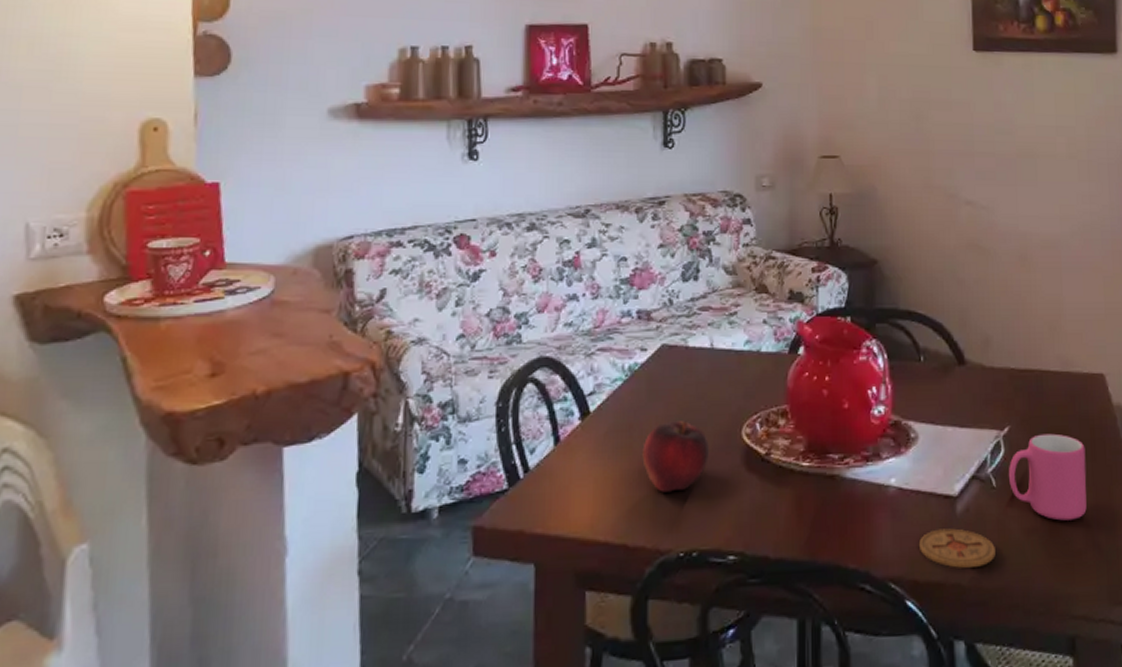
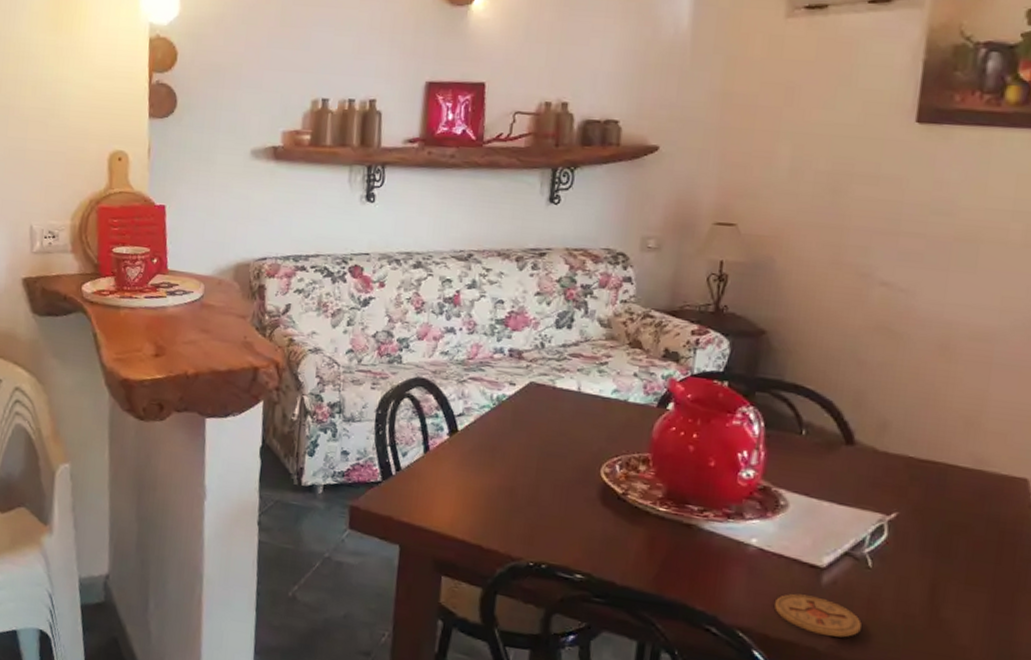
fruit: present [642,421,709,493] -> none [502,449,567,511]
mug: present [1008,433,1087,521] -> none [888,526,990,617]

